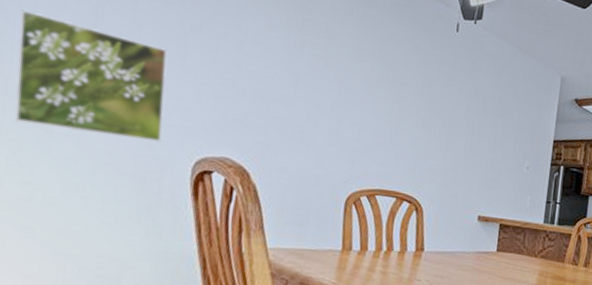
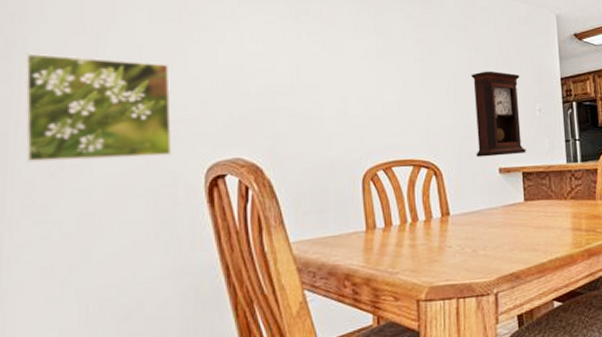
pendulum clock: none [458,118,515,206] -> present [471,70,526,157]

